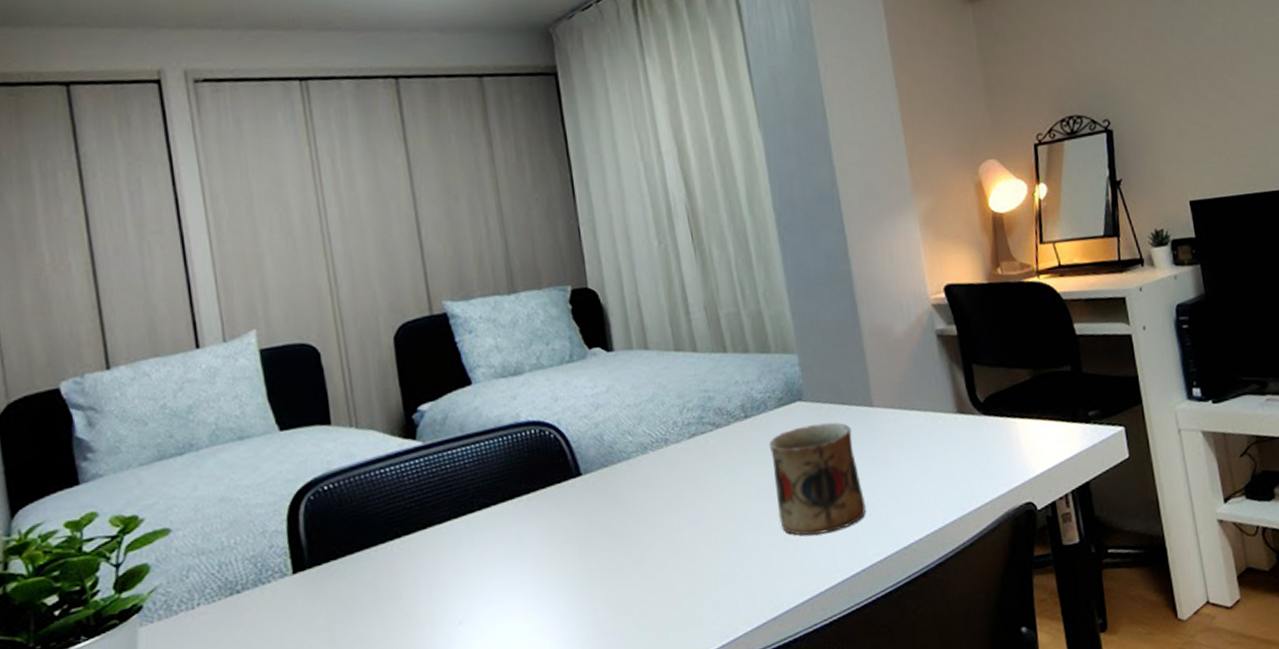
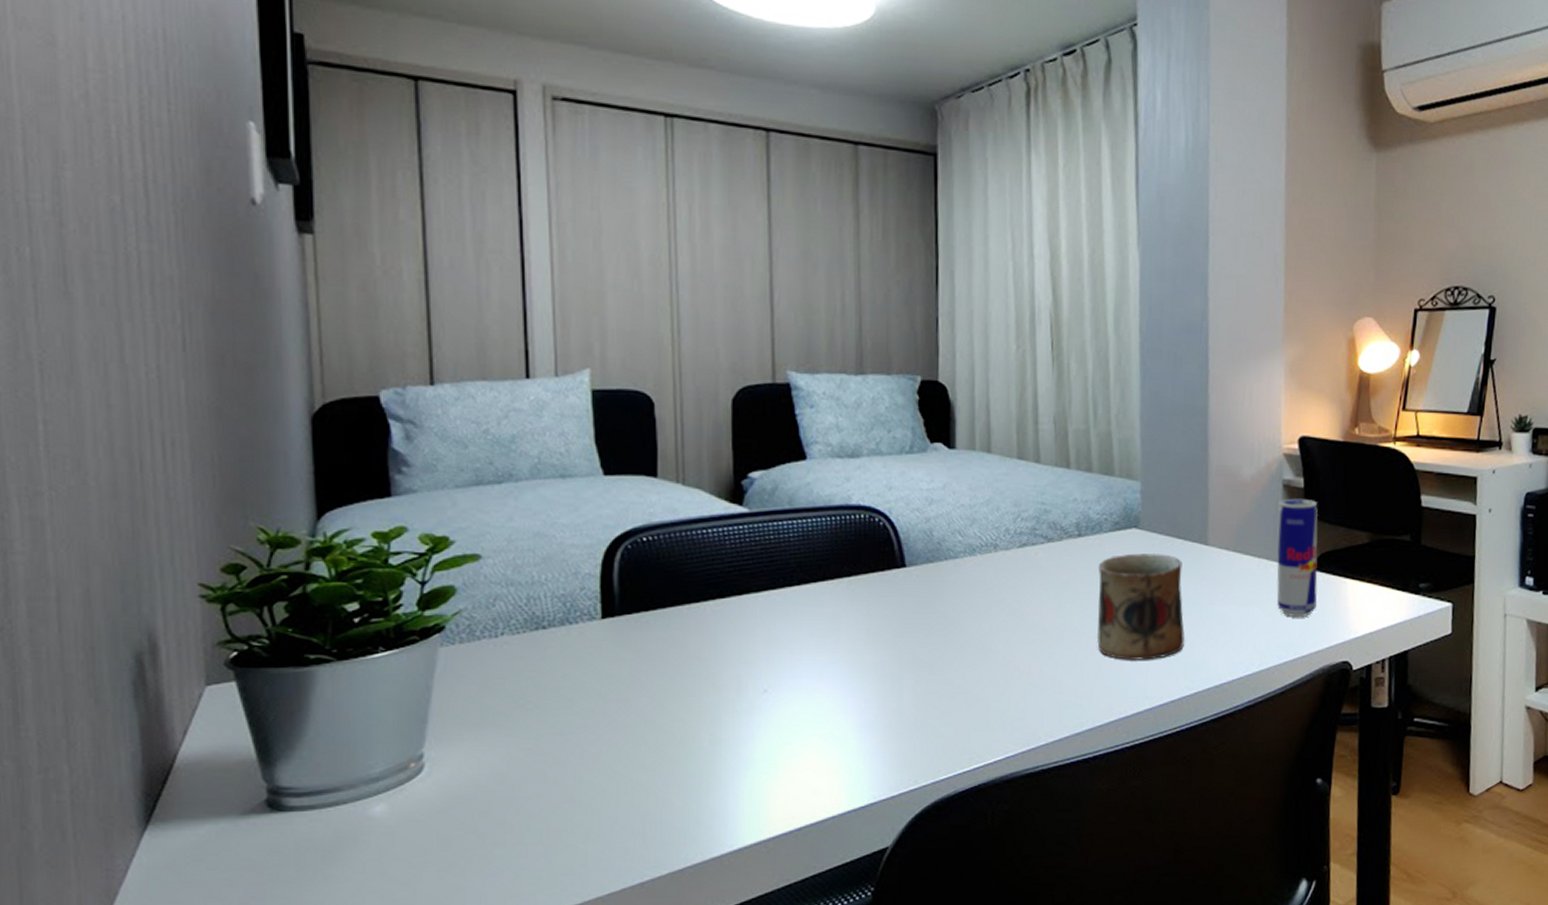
beverage can: none [934,345,990,466] -> present [1276,498,1319,618]

